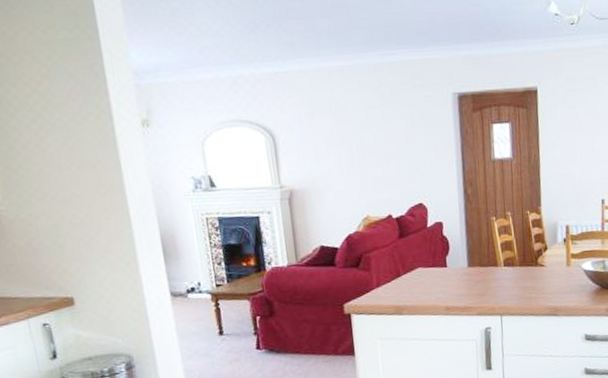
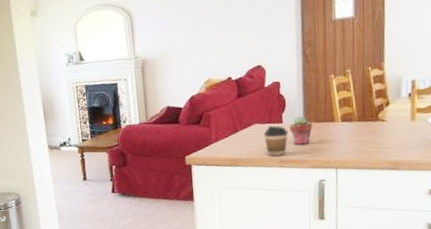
coffee cup: none [427,269,453,304] -> present [263,125,289,157]
potted succulent: none [454,260,477,291] -> present [289,116,313,145]

